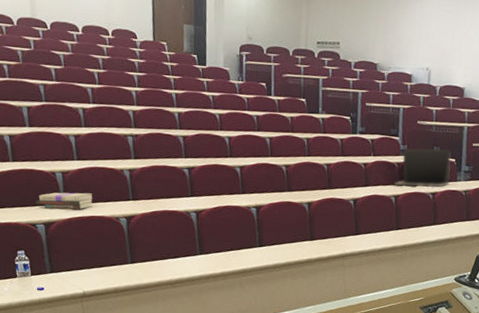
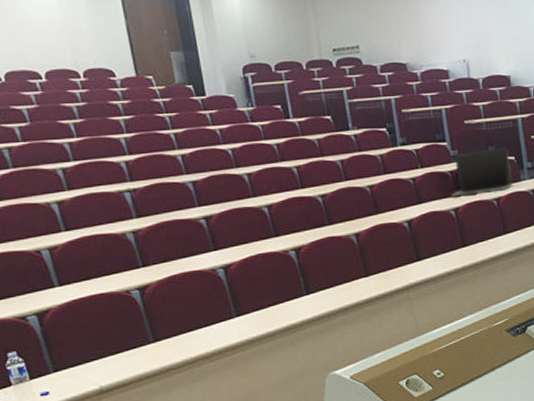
books: present [36,192,93,210] -> none [21,267,94,297]

